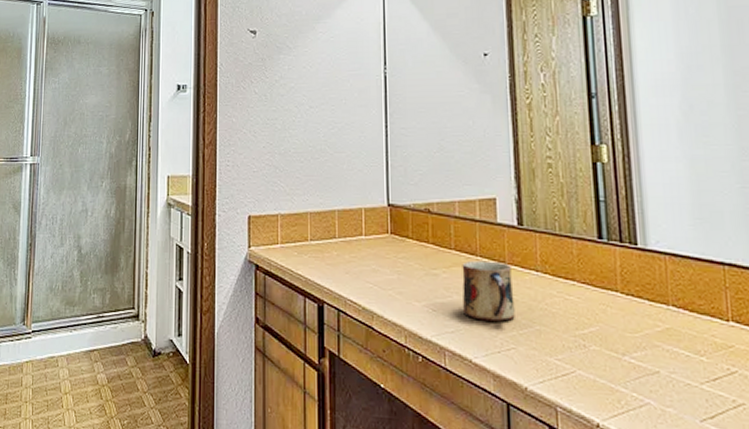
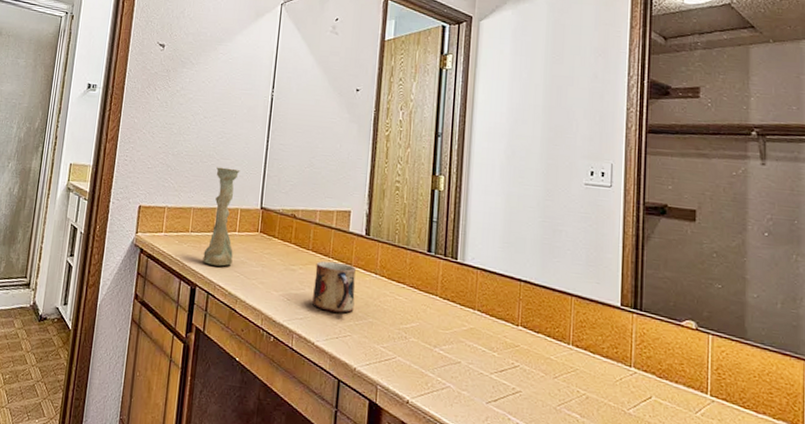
vase: none [328,162,362,278] -> present [203,167,240,266]

